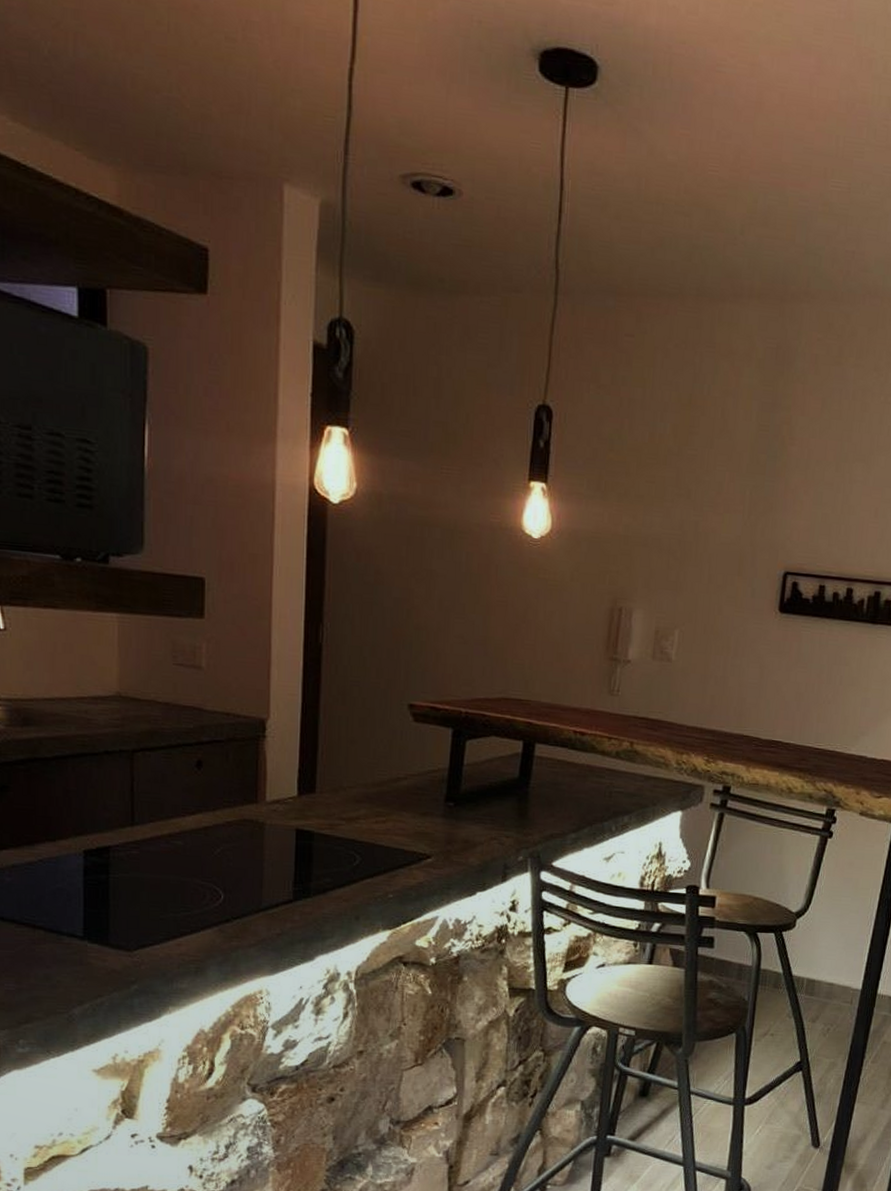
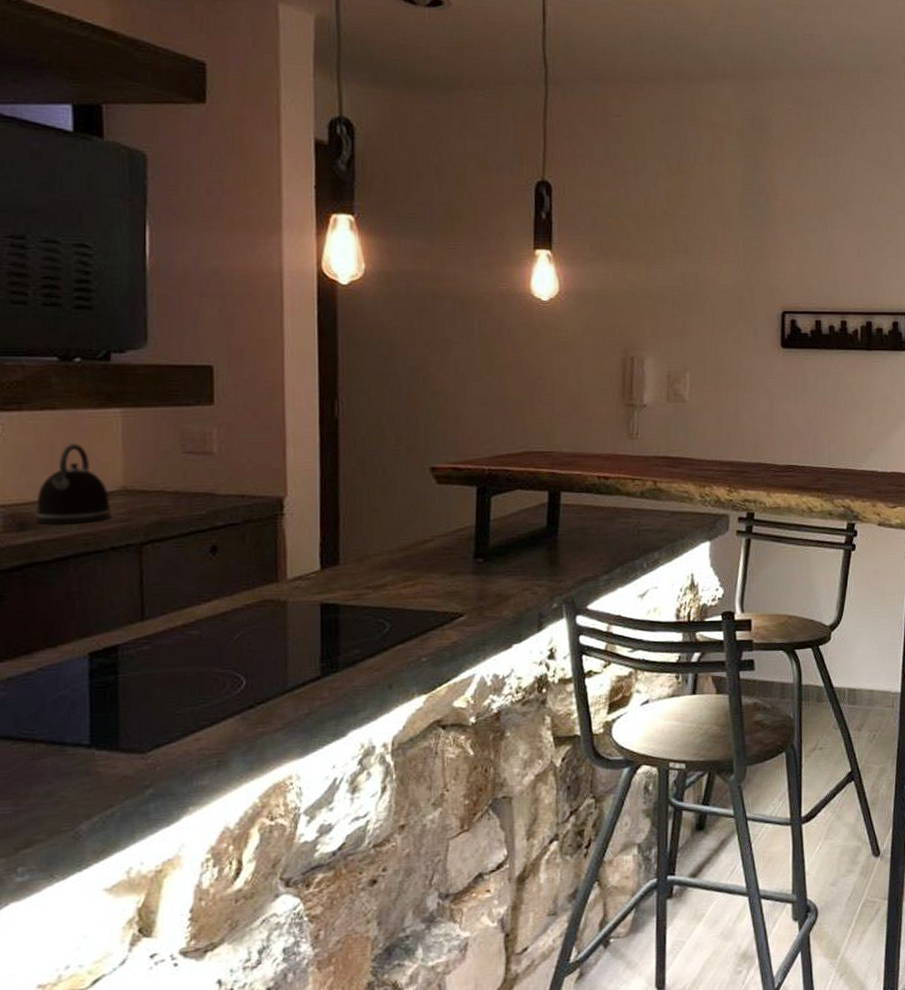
kettle: none [38,644,107,725] -> present [35,443,112,525]

